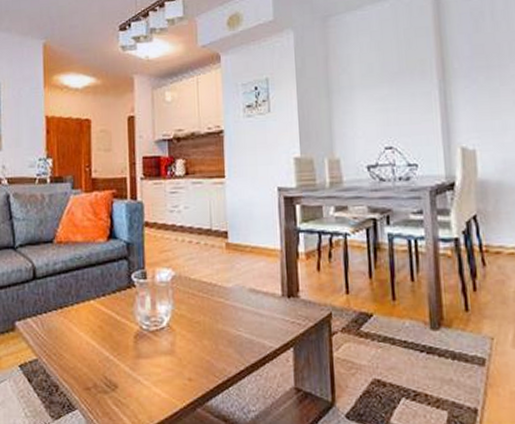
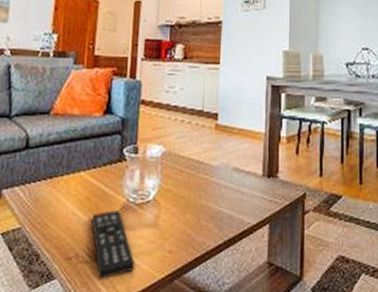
remote control: none [107,337,155,409] -> present [92,209,136,279]

